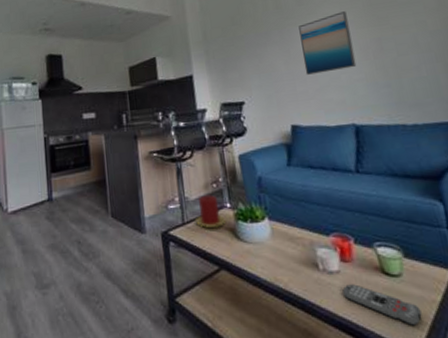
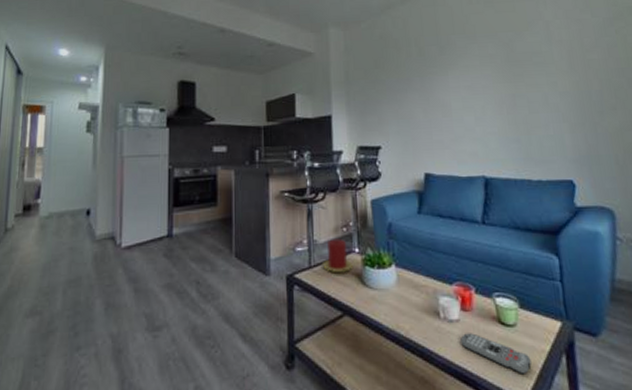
wall art: present [298,11,357,75] -> none [439,65,491,124]

